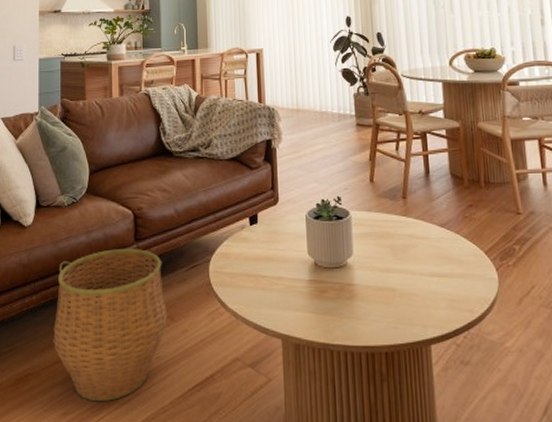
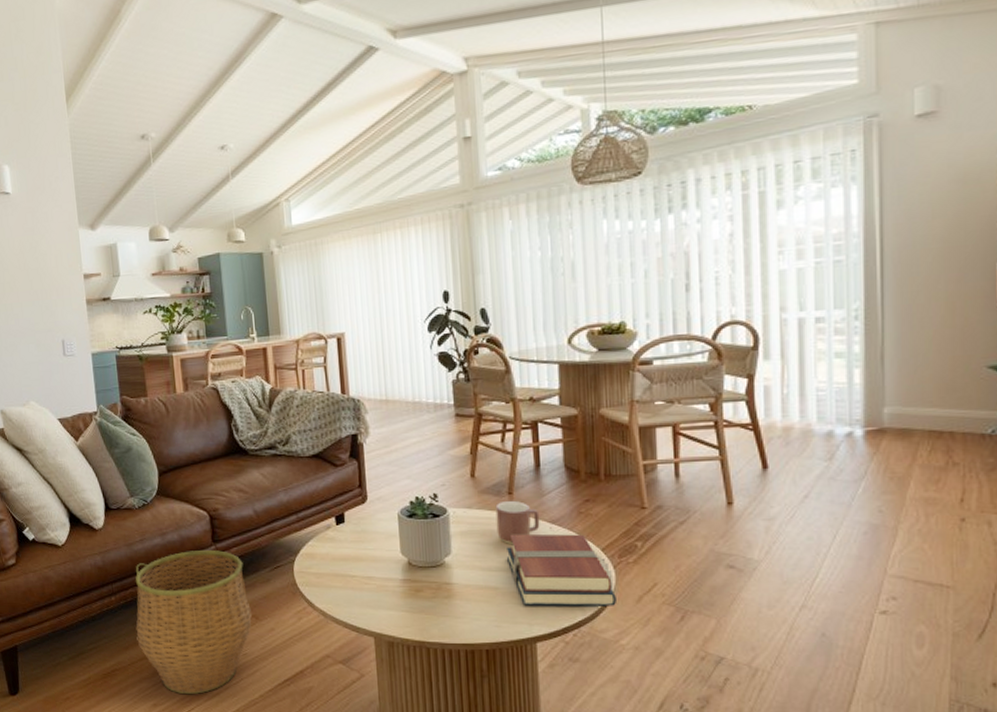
mug: none [391,204,431,246] -> present [495,500,540,544]
books: none [402,237,500,308] -> present [507,534,616,606]

